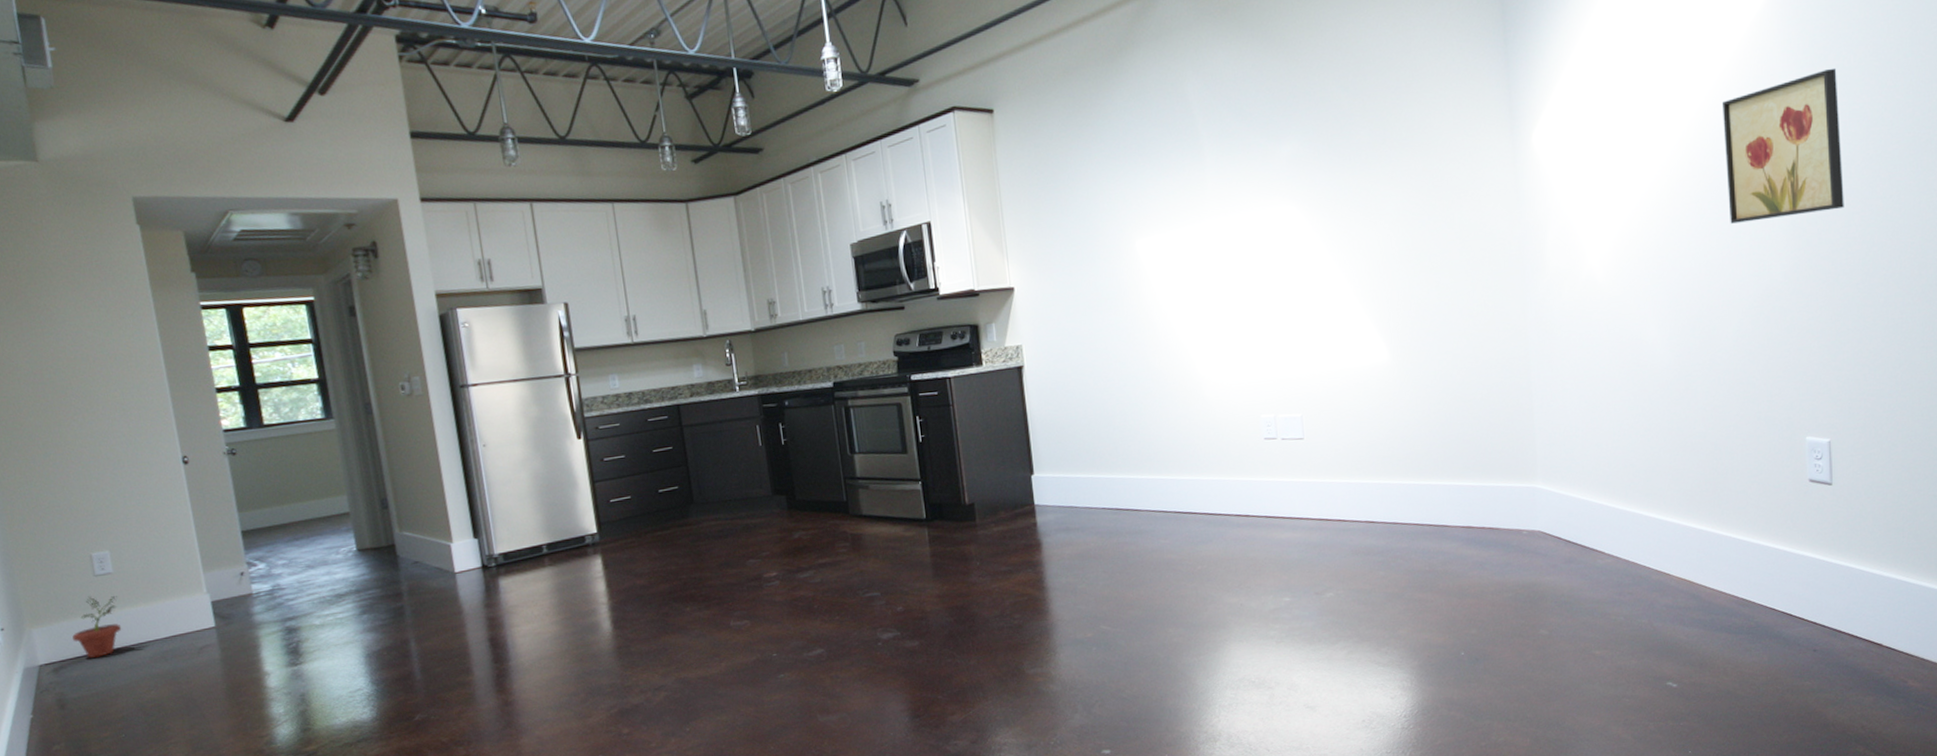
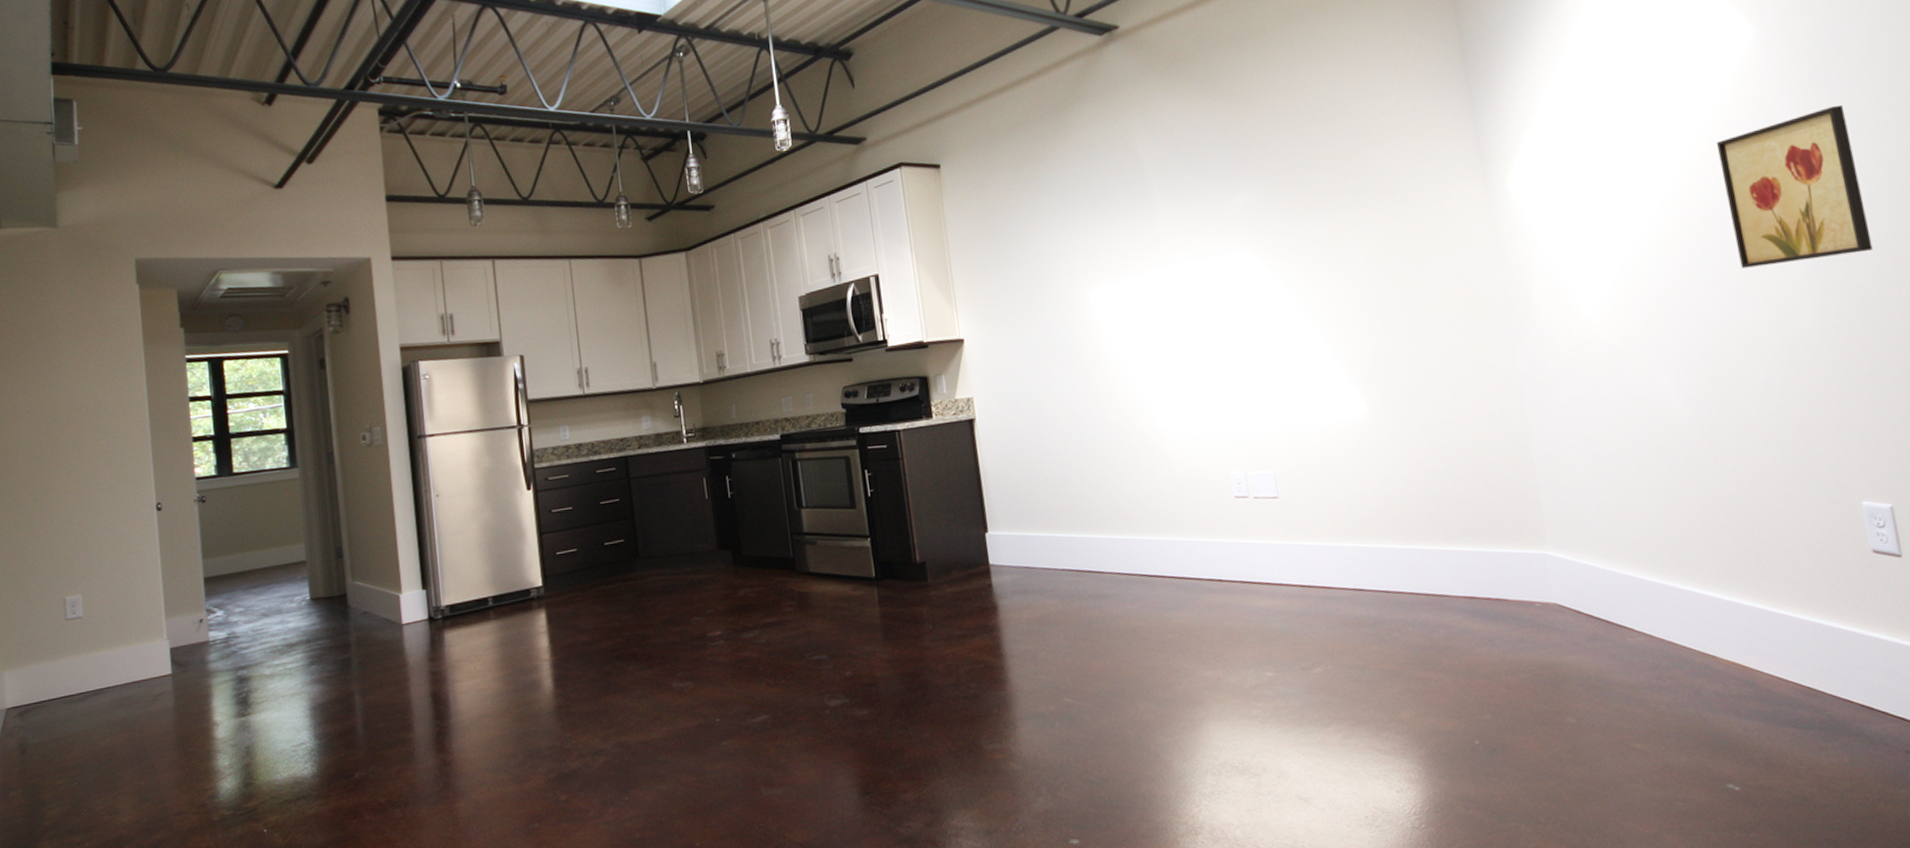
potted plant: present [72,596,122,658] -> none [40,640,86,702]

